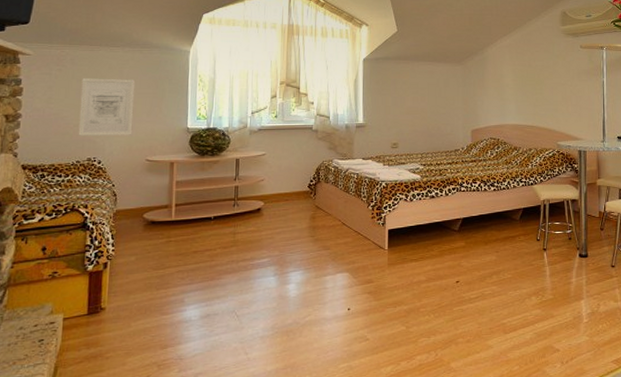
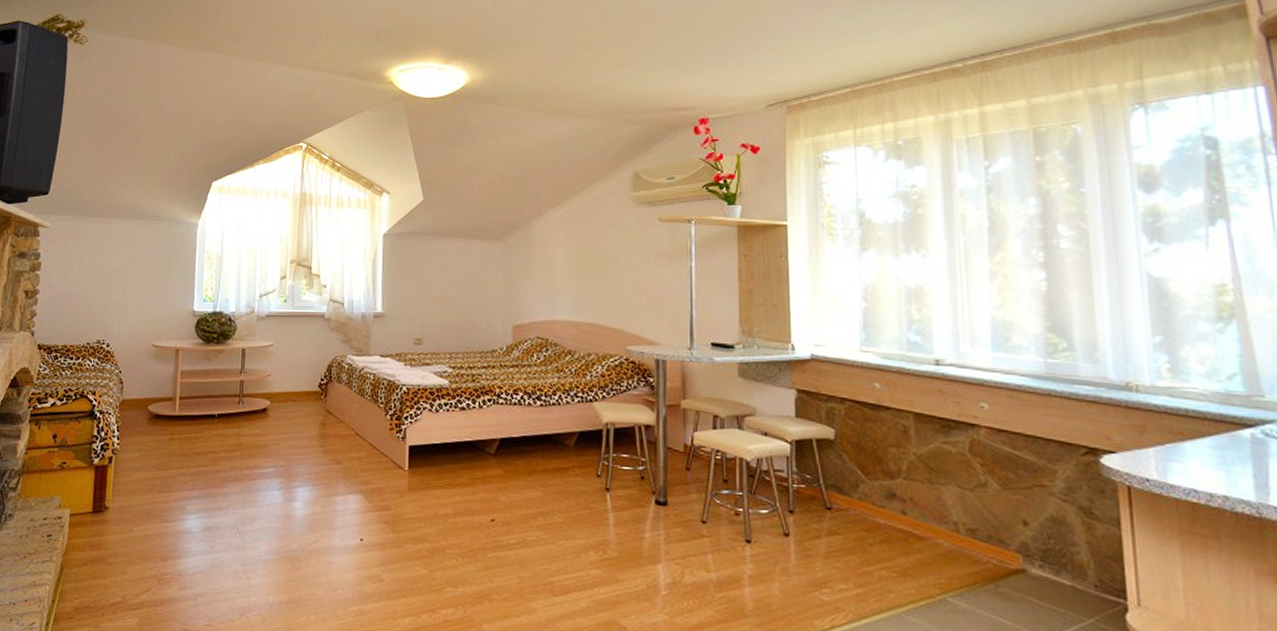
wall art: present [78,78,136,136] -> none [89,253,145,317]

